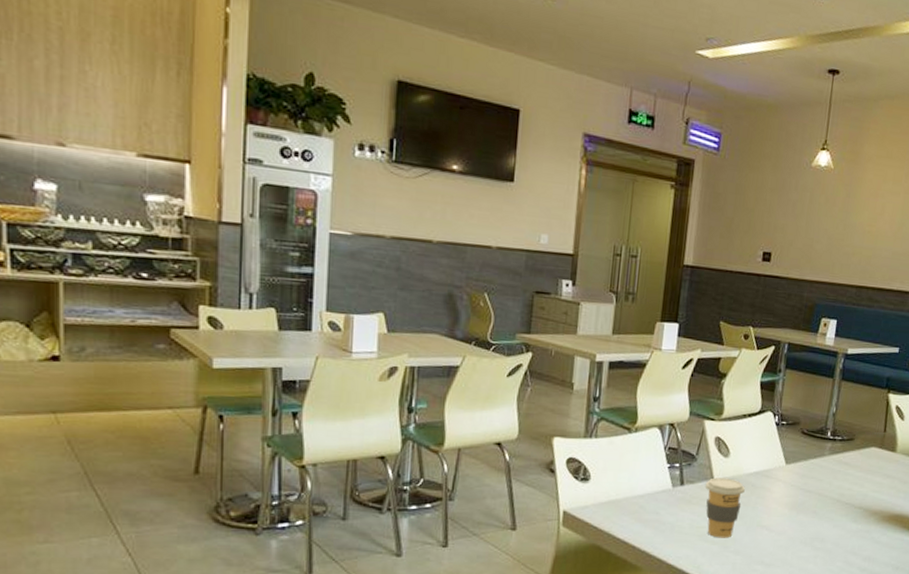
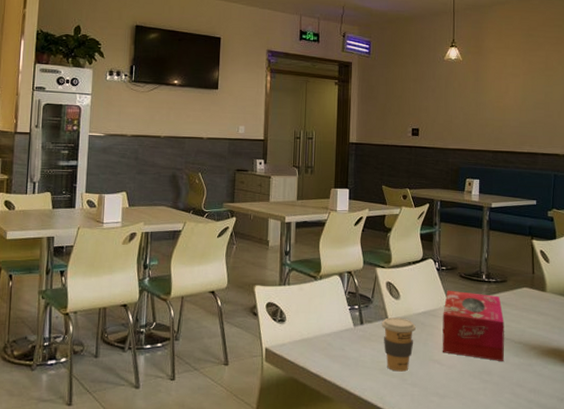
tissue box: none [772,448,846,527] -> present [442,290,504,361]

